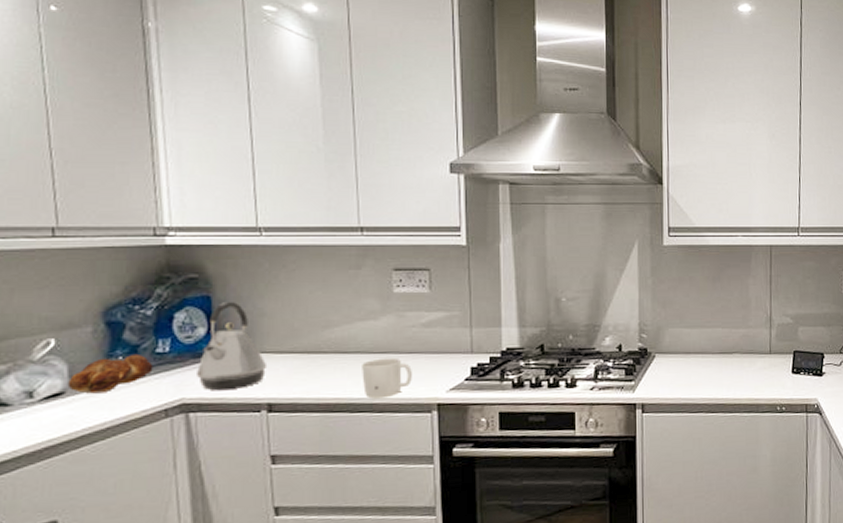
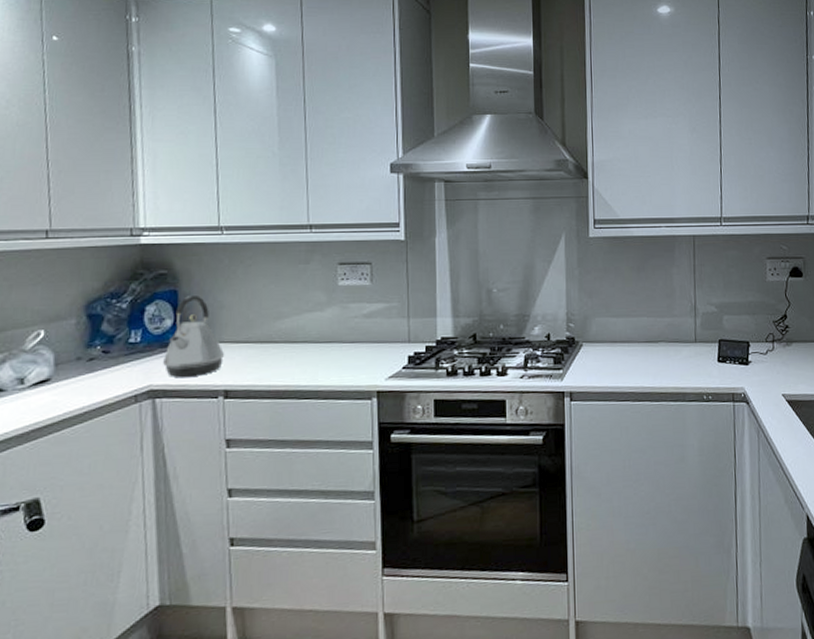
bread loaf: present [67,353,153,394] -> none [53,343,126,380]
mug: present [362,357,412,399] -> none [308,347,354,386]

